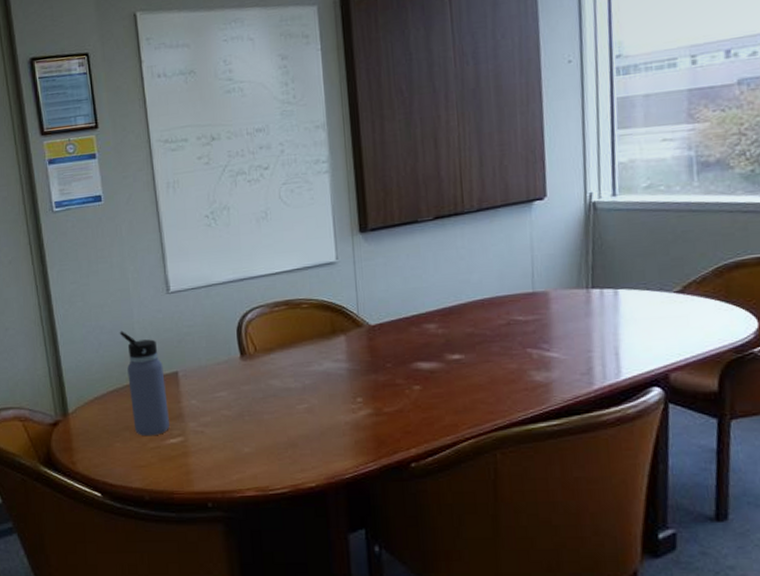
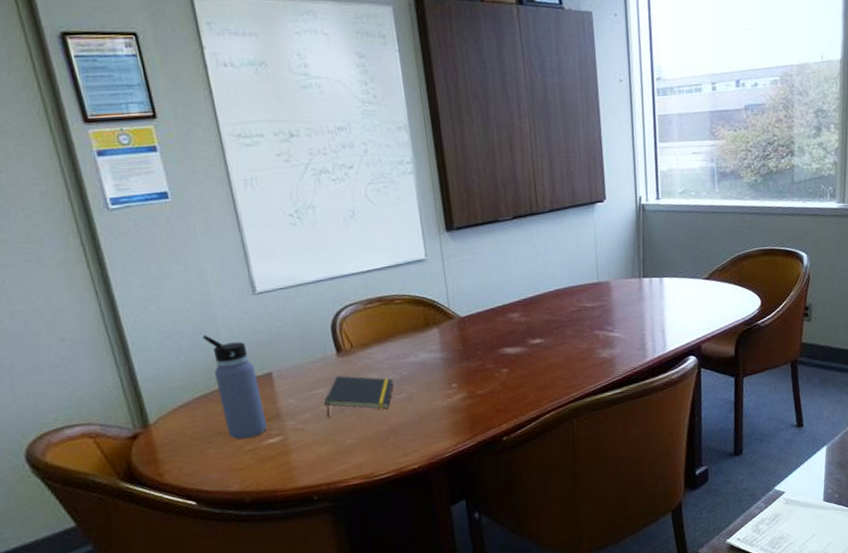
notepad: none [224,379,295,422] -> present [324,375,394,418]

